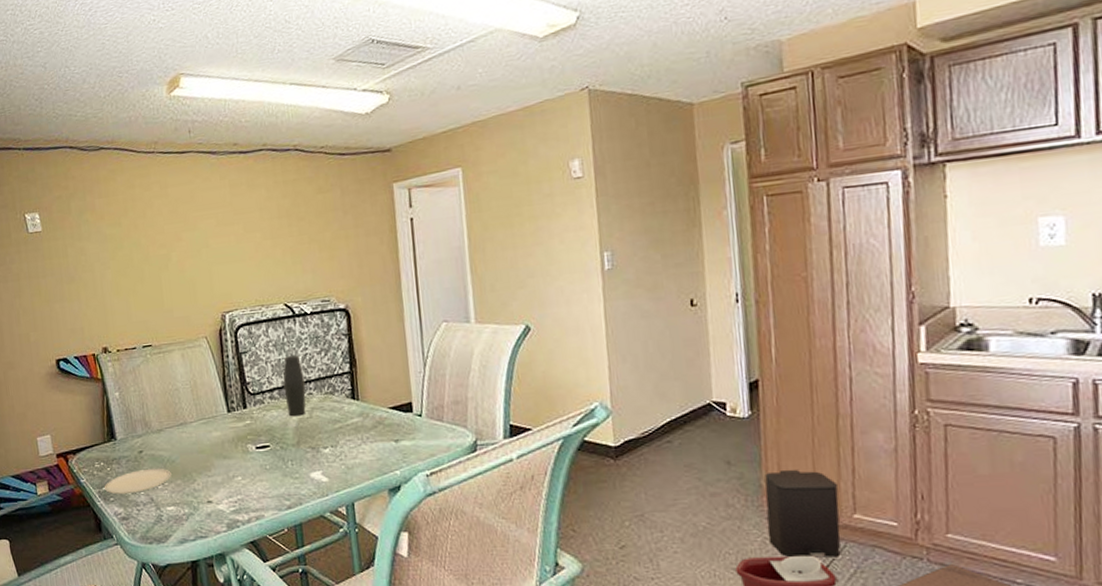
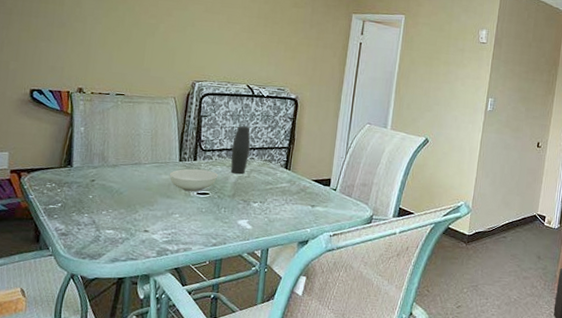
plate: present [104,468,172,495] -> none [50,195,117,215]
bowl: none [220,417,276,448] -> present [169,168,219,192]

